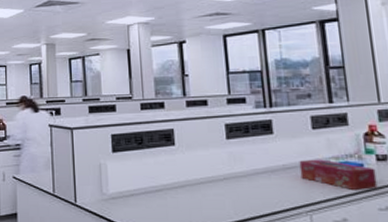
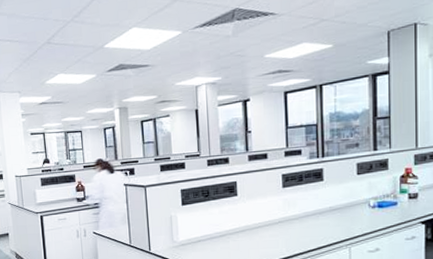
tissue box: present [299,159,378,190] -> none [343,200,407,225]

